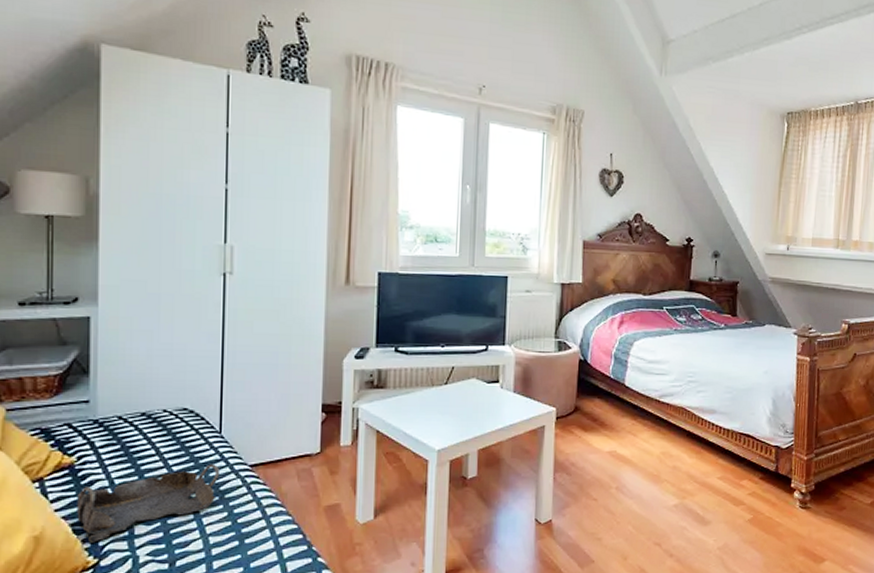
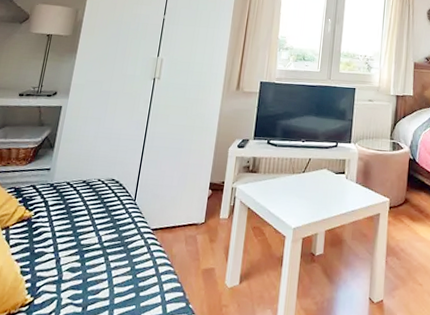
tray: present [77,464,221,543] -> none [25,225,131,284]

